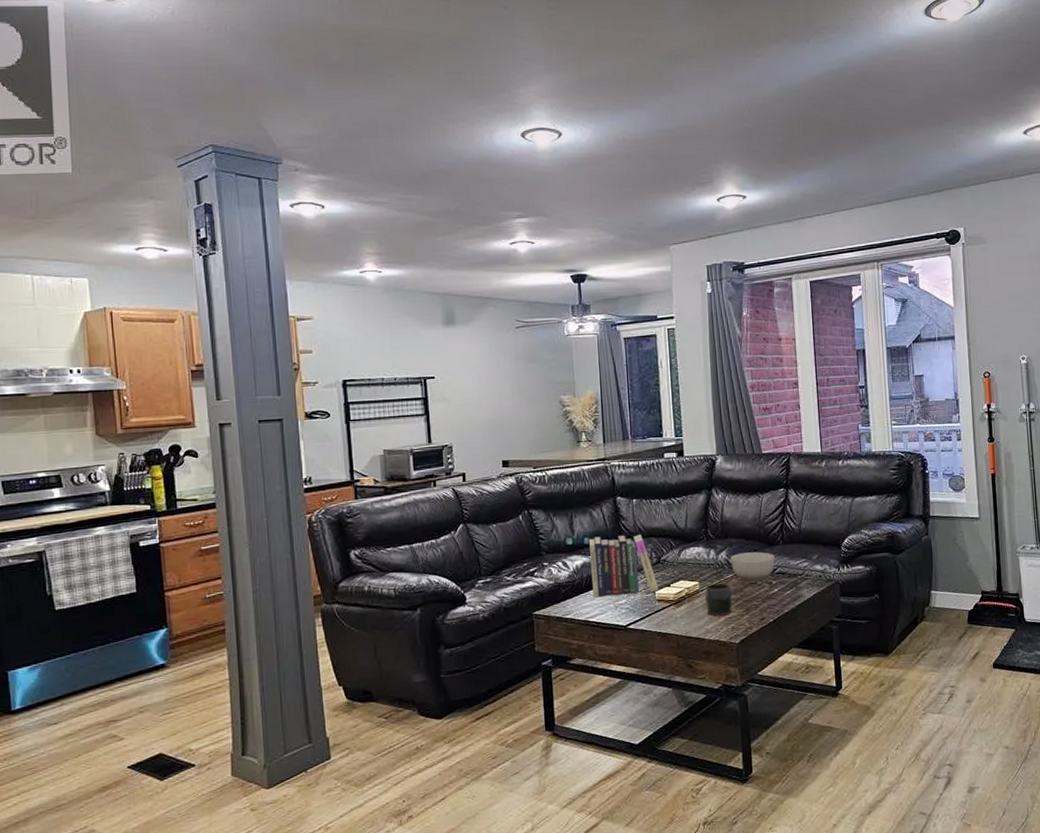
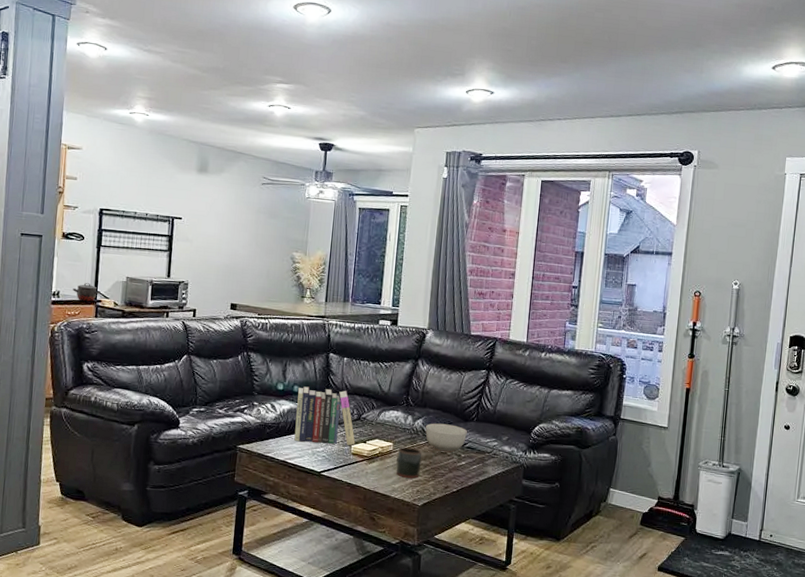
cooking pot: none [326,462,357,485] -> present [73,282,101,303]

